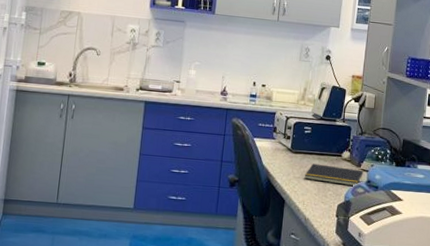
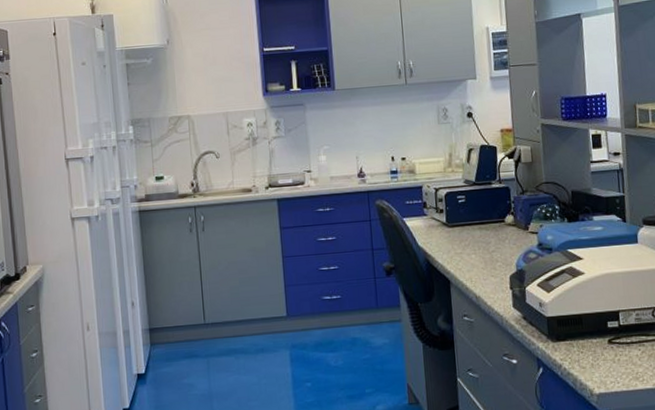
notepad: present [304,163,364,187] -> none [466,233,533,254]

